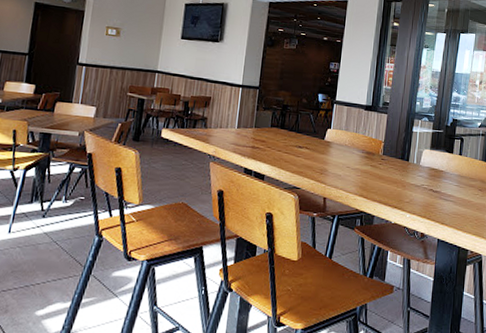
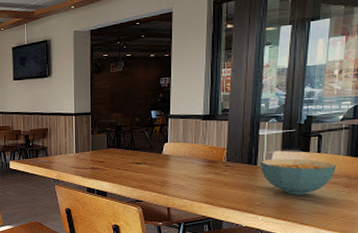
cereal bowl: none [411,156,474,195] -> present [260,158,337,195]

